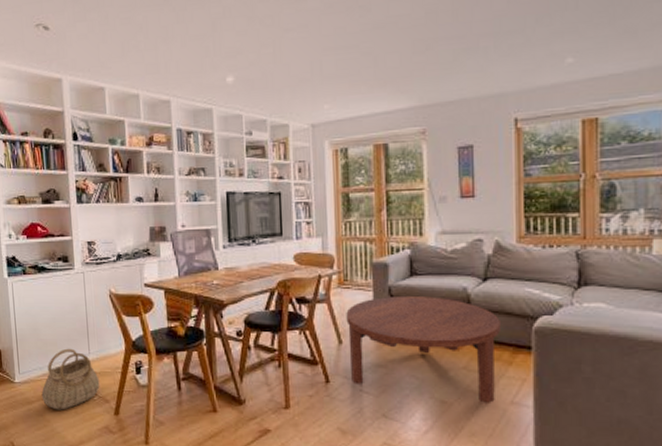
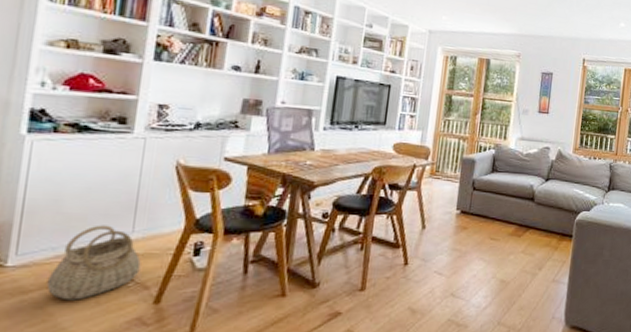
coffee table: present [346,295,500,403] -> none [428,188,554,281]

